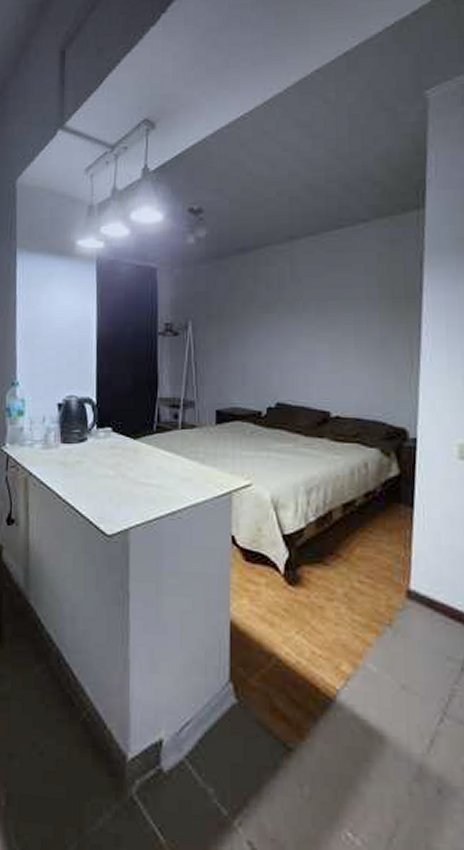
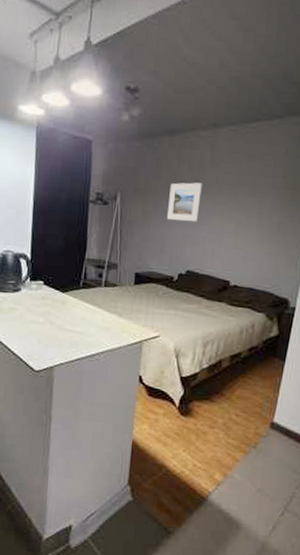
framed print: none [247,302,284,347] -> present [167,182,202,223]

